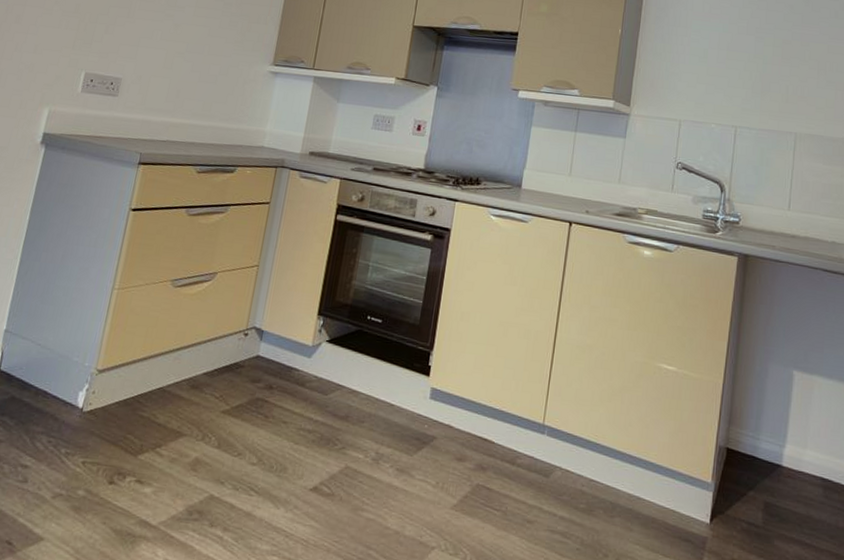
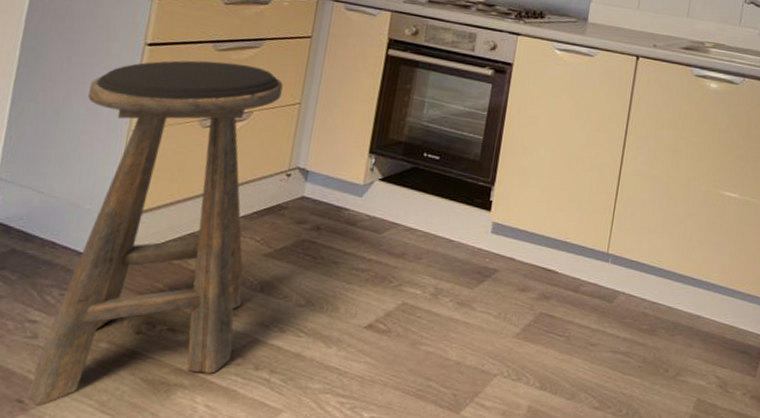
stool: none [16,224,244,549] -> present [28,60,283,406]

